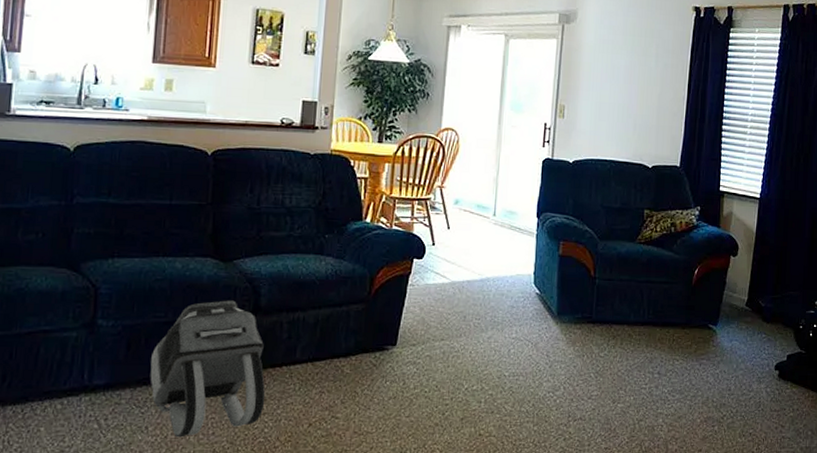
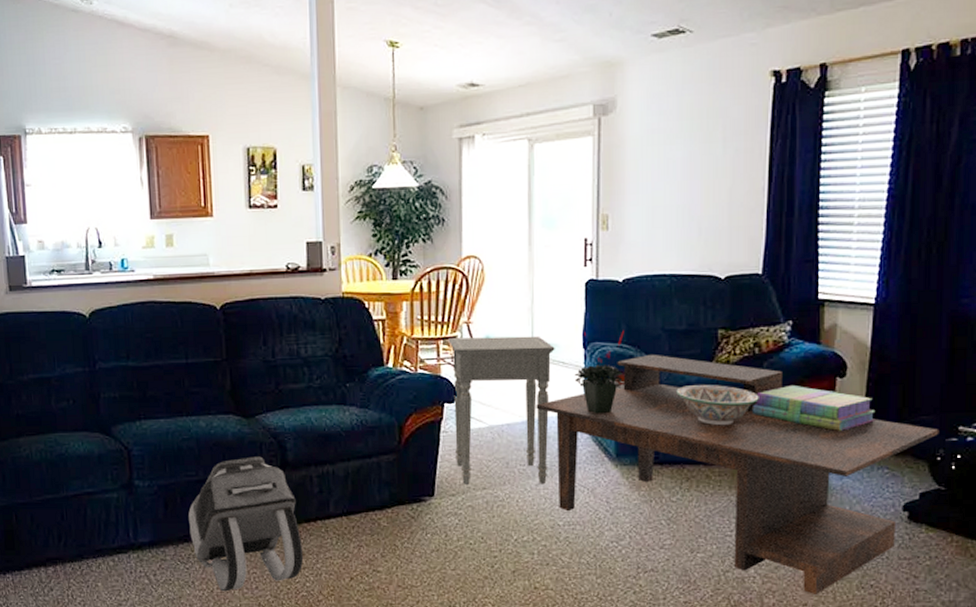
side table: none [419,200,514,338] -> present [448,336,555,485]
coffee table: none [493,226,802,441] -> present [536,354,939,594]
potted plant: none [528,203,571,276] -> present [574,330,624,414]
decorative bowl: none [609,255,673,292] -> present [676,385,759,426]
stack of books: none [666,260,758,301] -> present [751,384,876,431]

